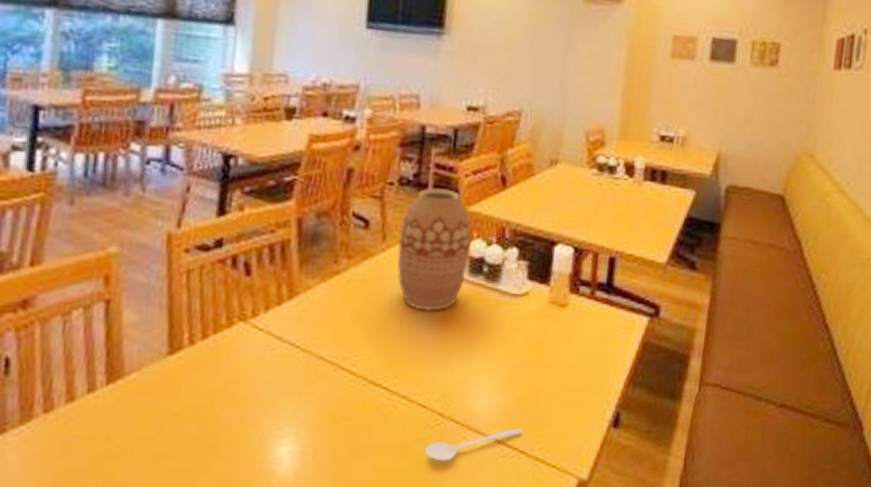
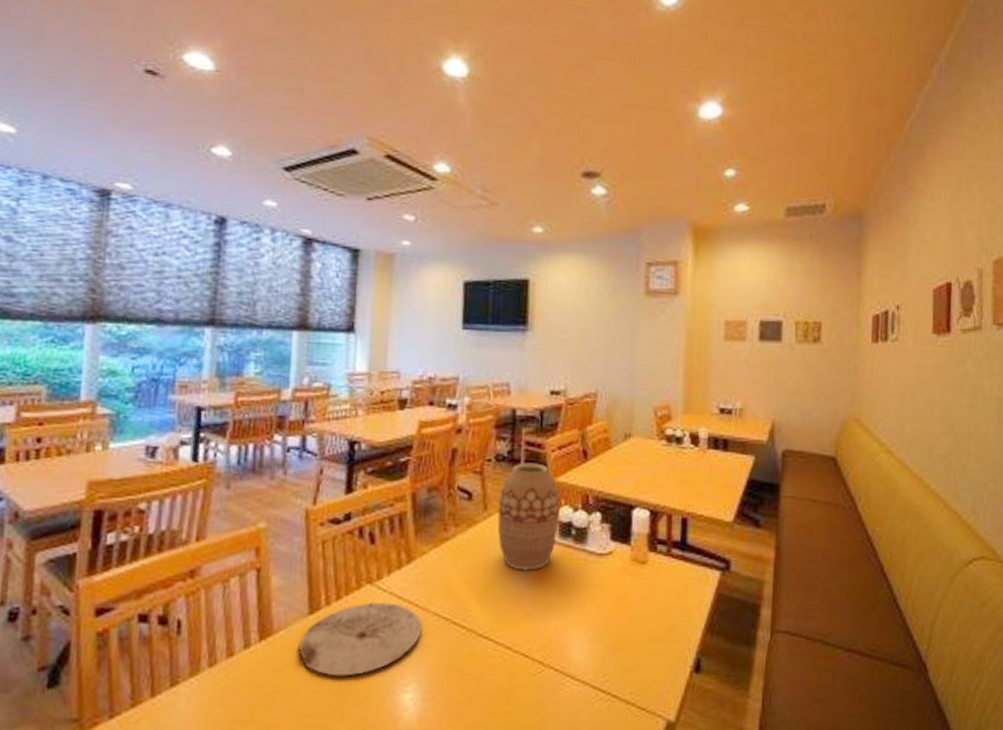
plate: none [154,342,304,426] -> present [298,601,422,676]
stirrer: present [425,428,523,462] -> none [530,675,614,706]

